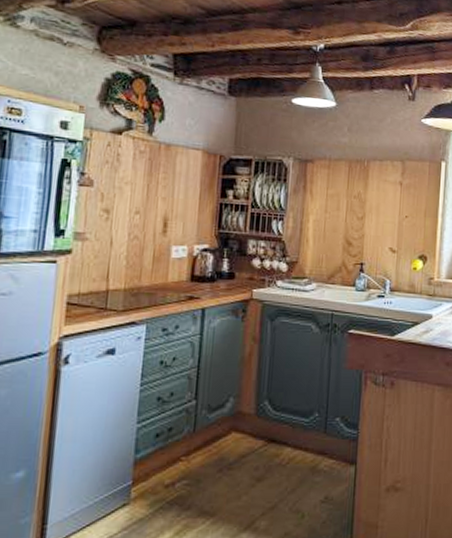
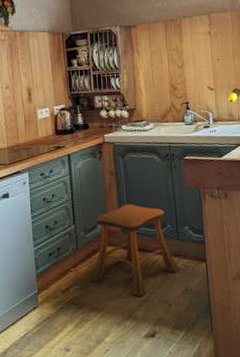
stool: none [204,380,322,502] -> present [89,203,180,297]

